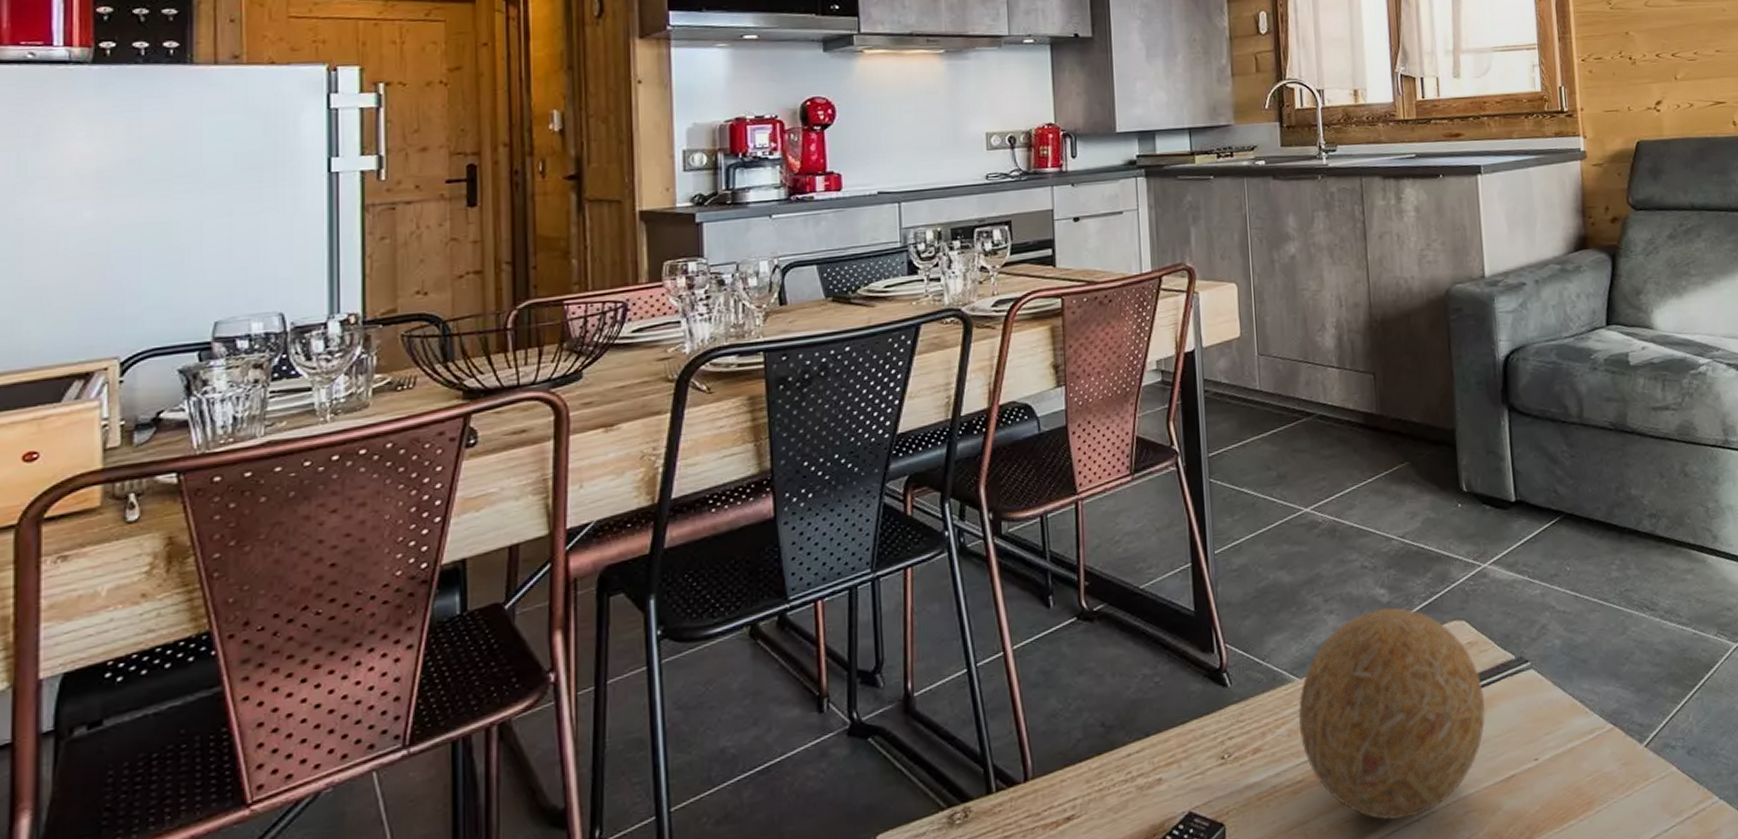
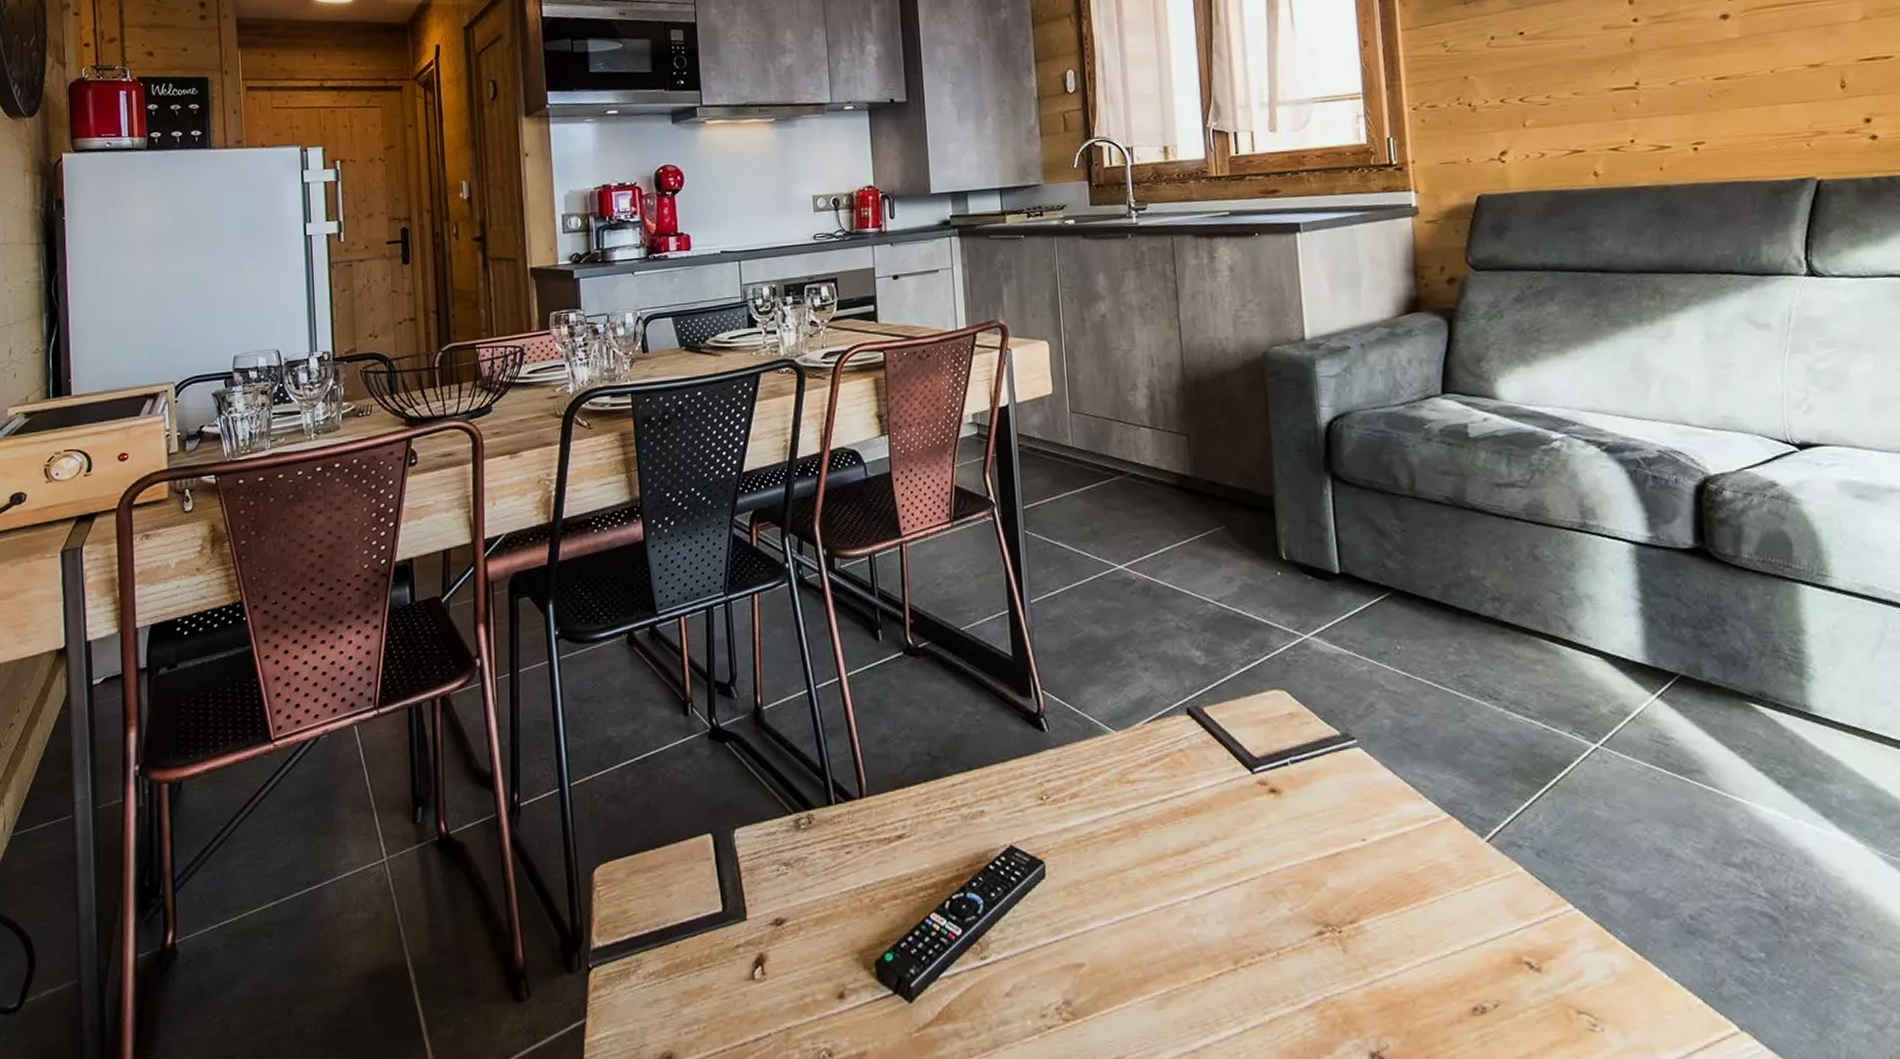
decorative ball: present [1298,607,1486,821] -> none [1114,669,1309,881]

